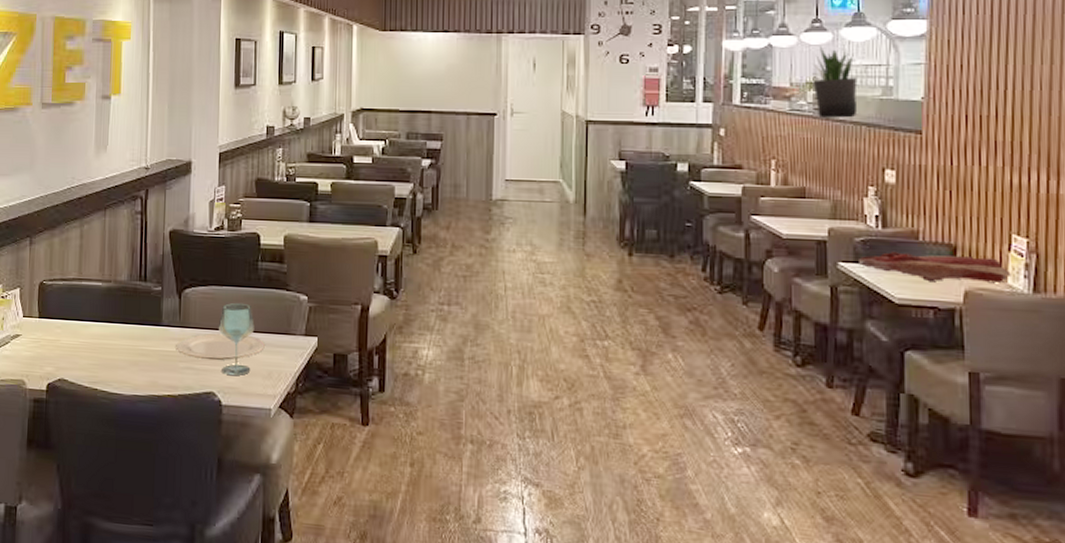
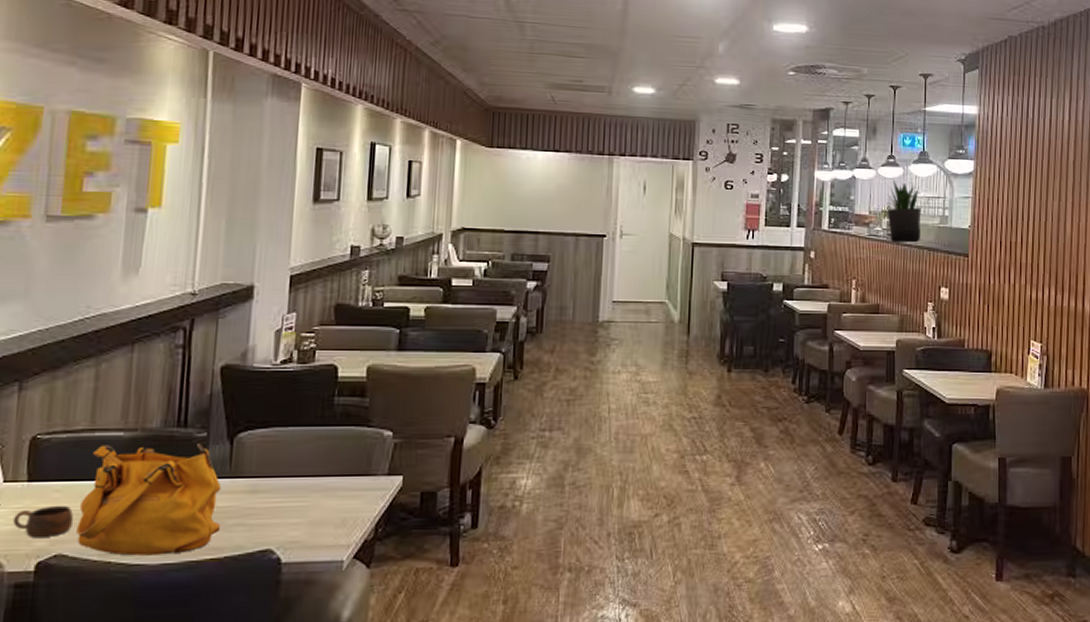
cup: none [31,338,71,364] -> present [13,505,74,537]
handbag: none [73,292,174,388] -> present [76,444,221,556]
plate: present [176,333,266,361] -> none [223,480,340,513]
wine glass: present [218,302,255,376] -> none [280,444,327,528]
jacket: present [859,251,1011,284] -> none [919,357,1030,382]

